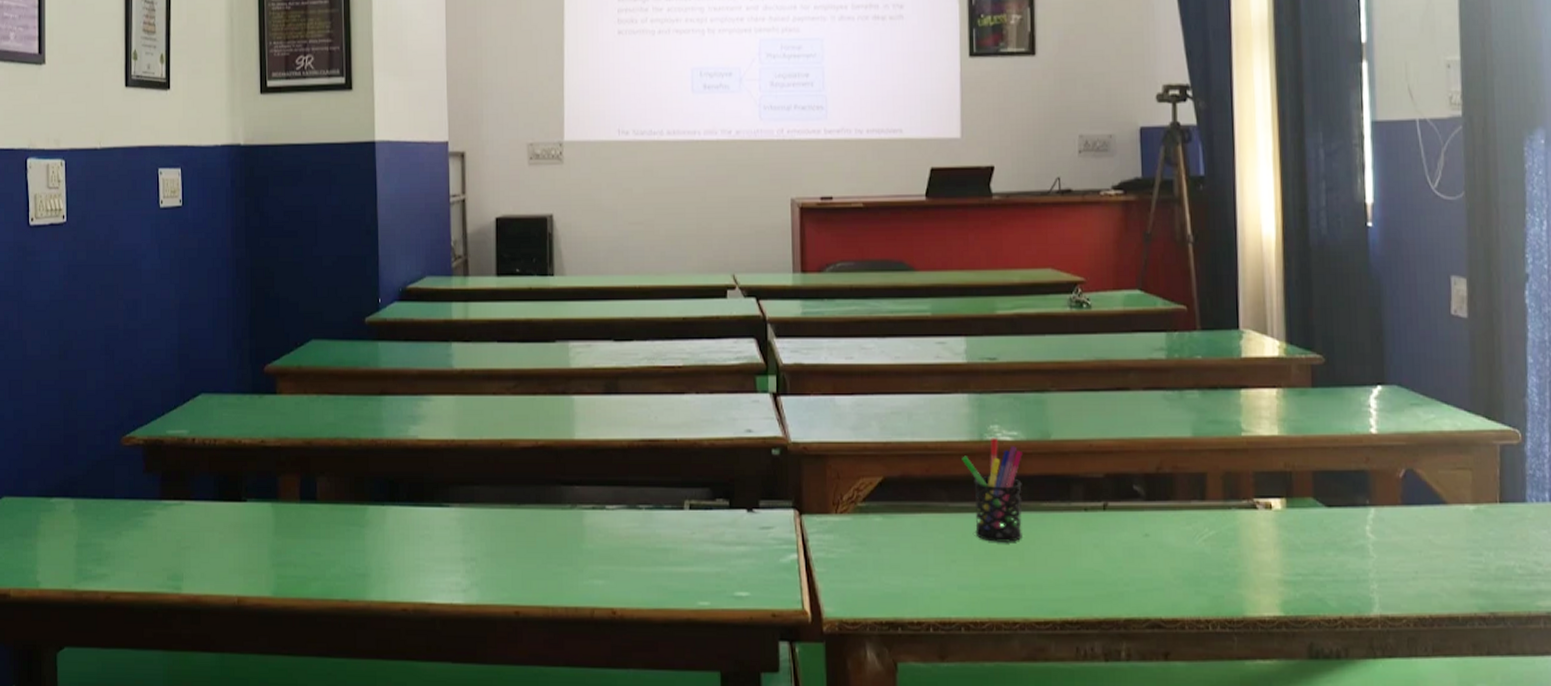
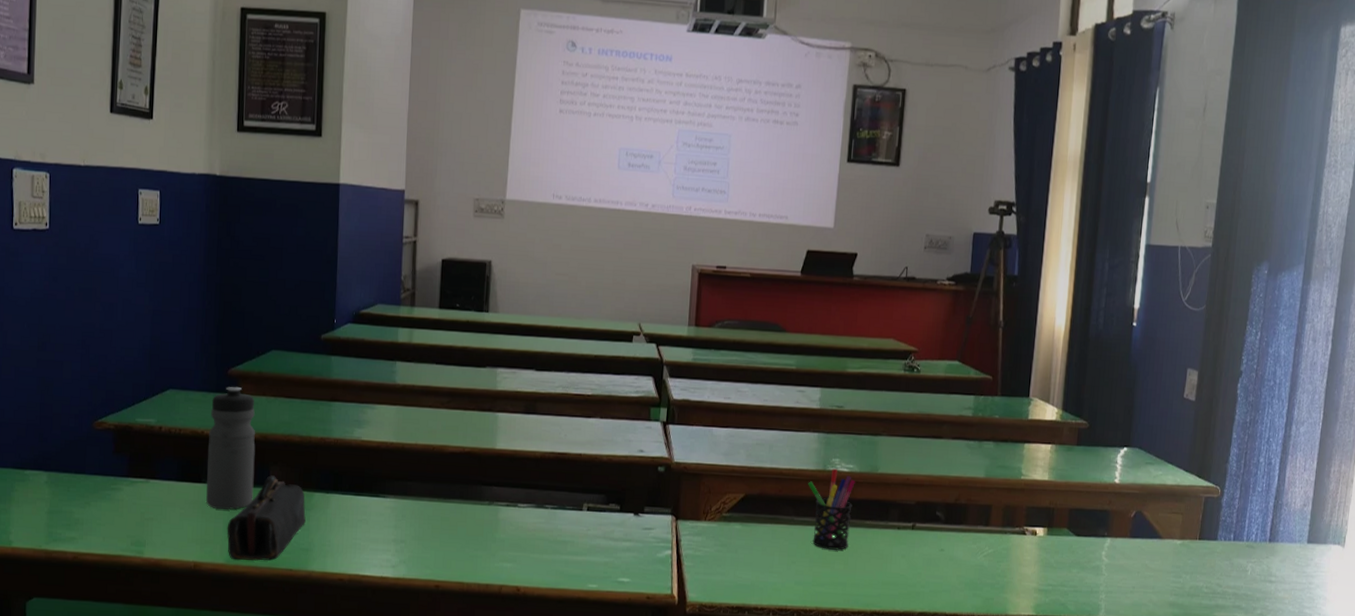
water bottle: none [246,385,300,531] -> present [206,386,256,510]
pencil case: none [272,488,360,592] -> present [227,475,306,561]

